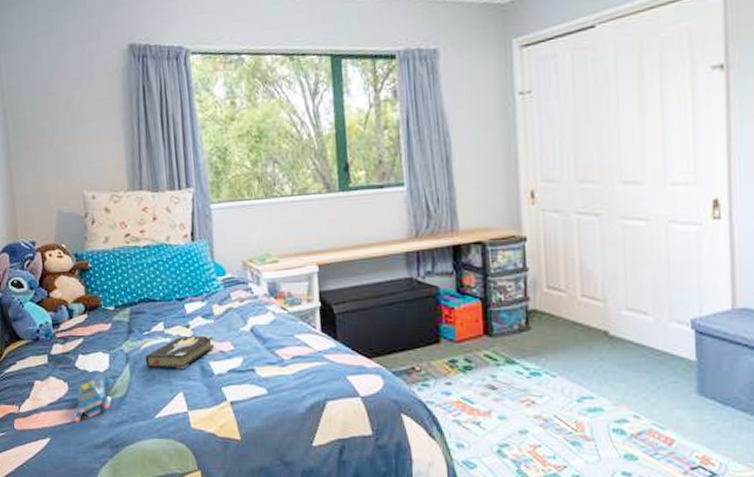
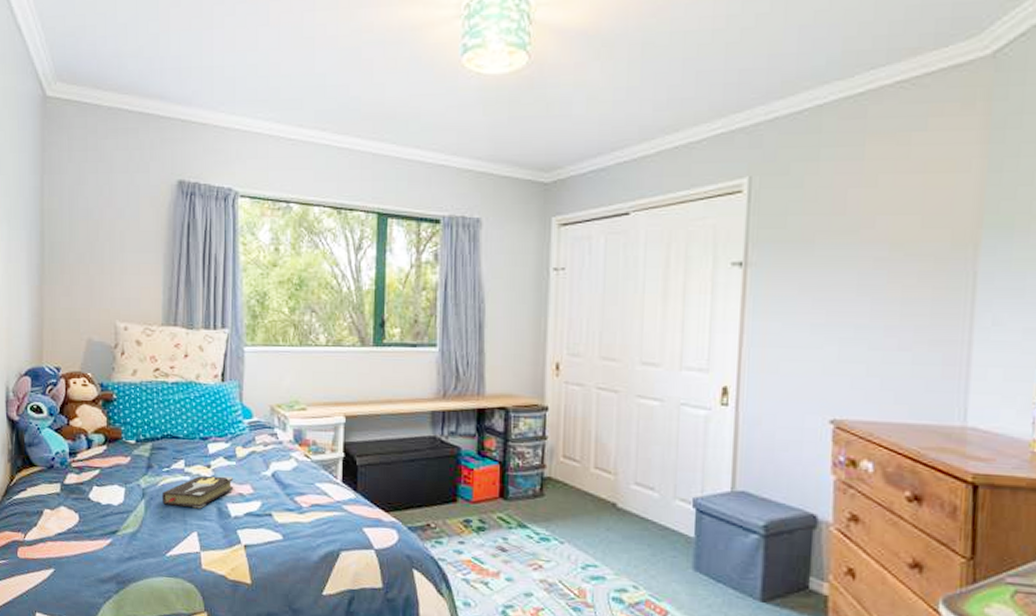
toy car: present [72,374,114,423] -> none [80,508,126,555]

